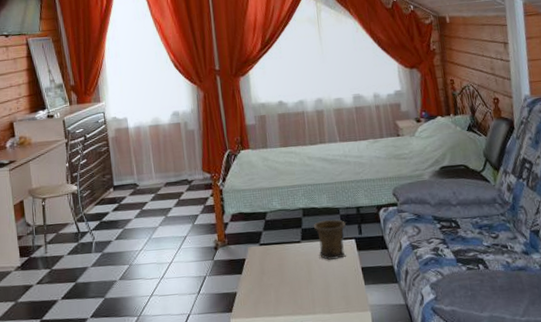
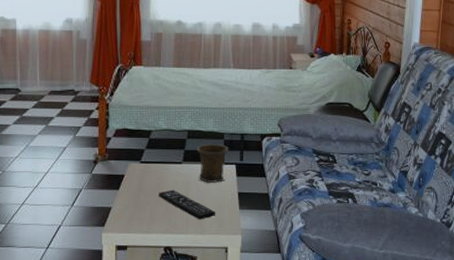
remote control: none [281,269,342,299] -> present [158,189,216,220]

